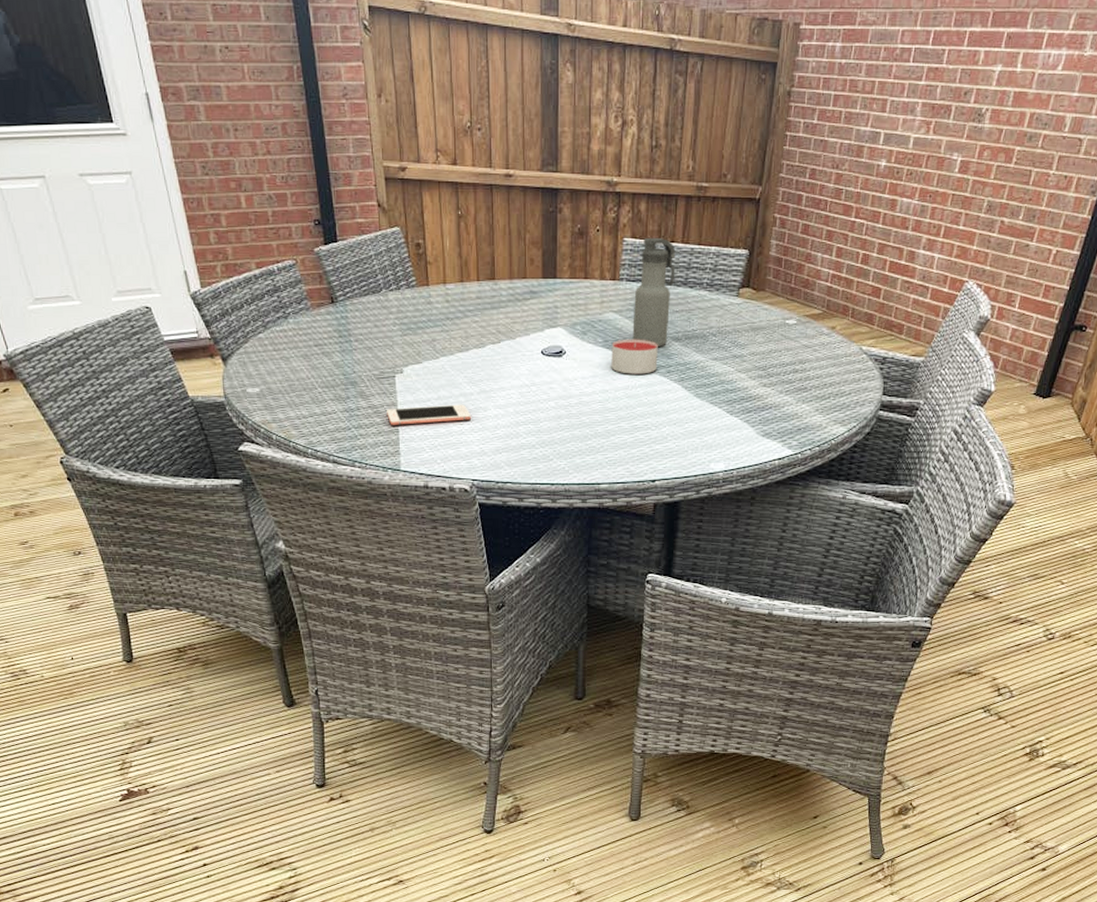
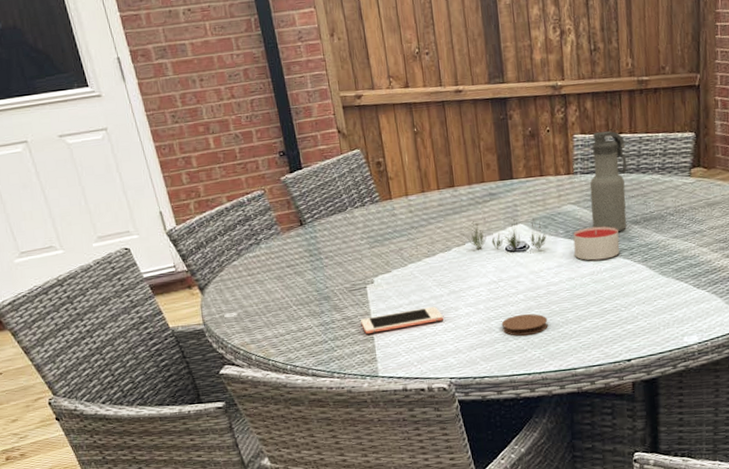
plant: none [503,316,584,356] -> present [467,218,547,250]
coaster: none [529,422,577,444] -> present [501,313,548,336]

